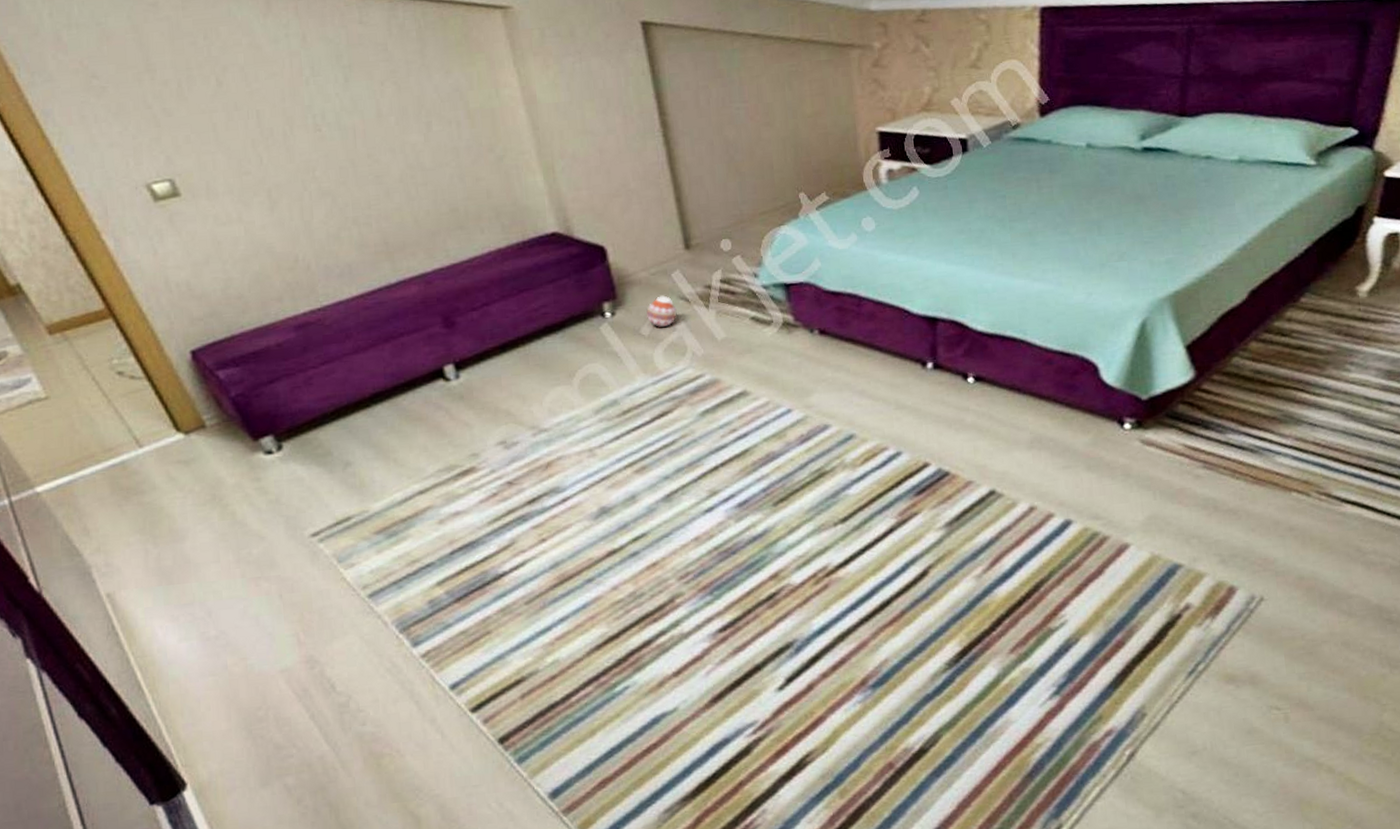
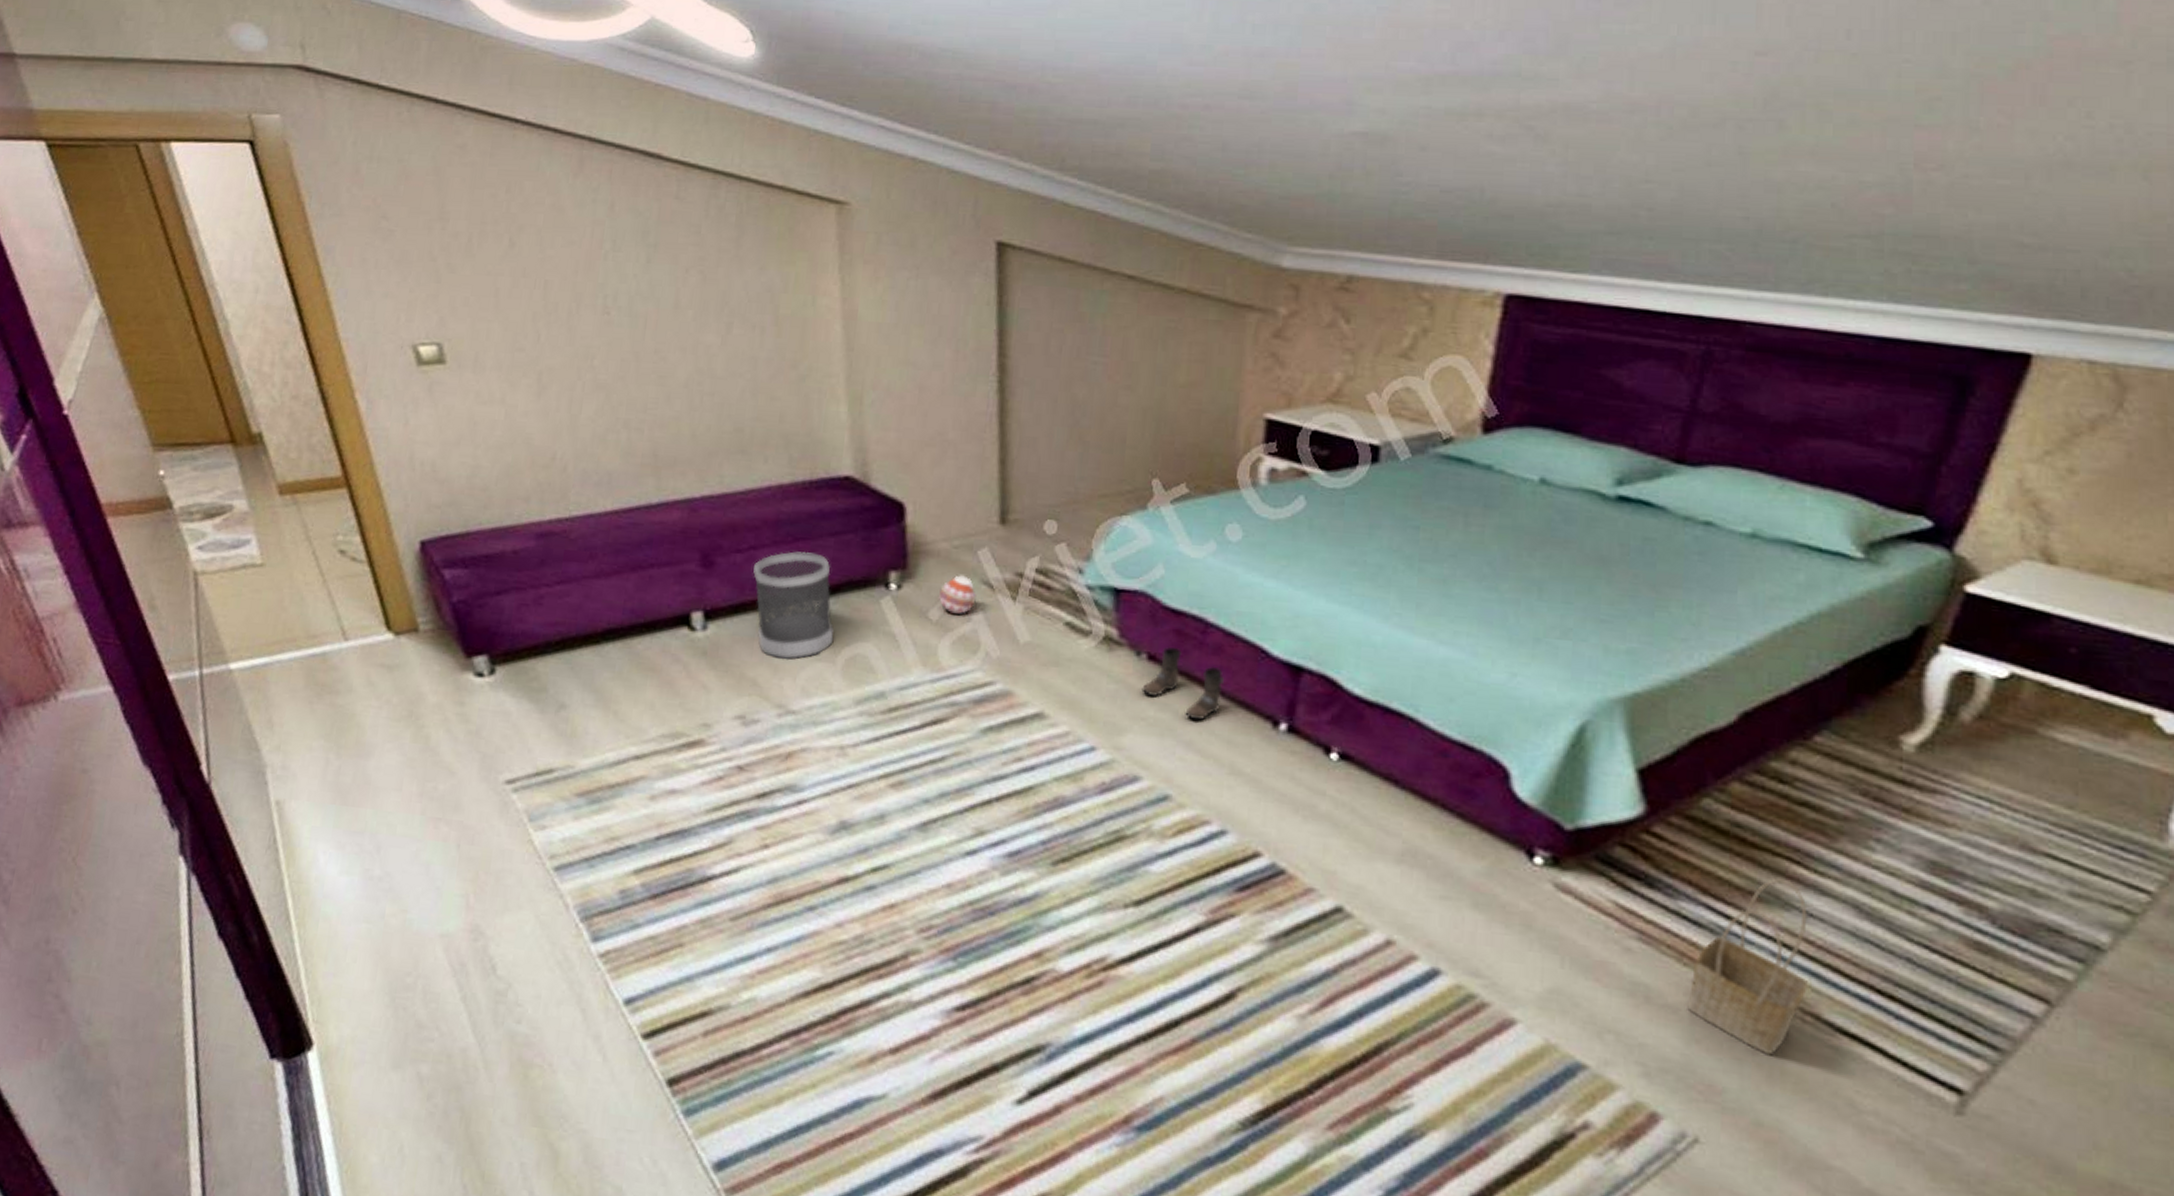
wastebasket: none [489,299,568,391] -> present [753,551,834,661]
boots: none [819,321,881,373] -> present [1141,646,1224,721]
basket: none [1242,403,1321,529] -> present [1687,878,1809,1056]

